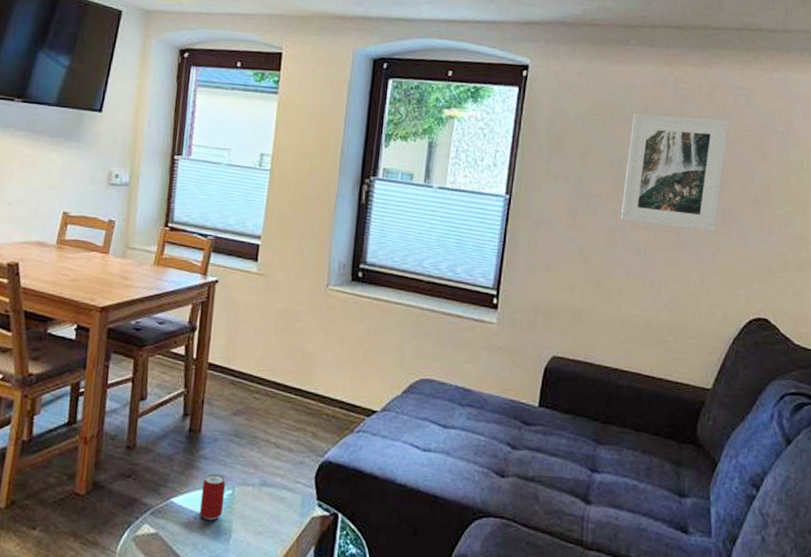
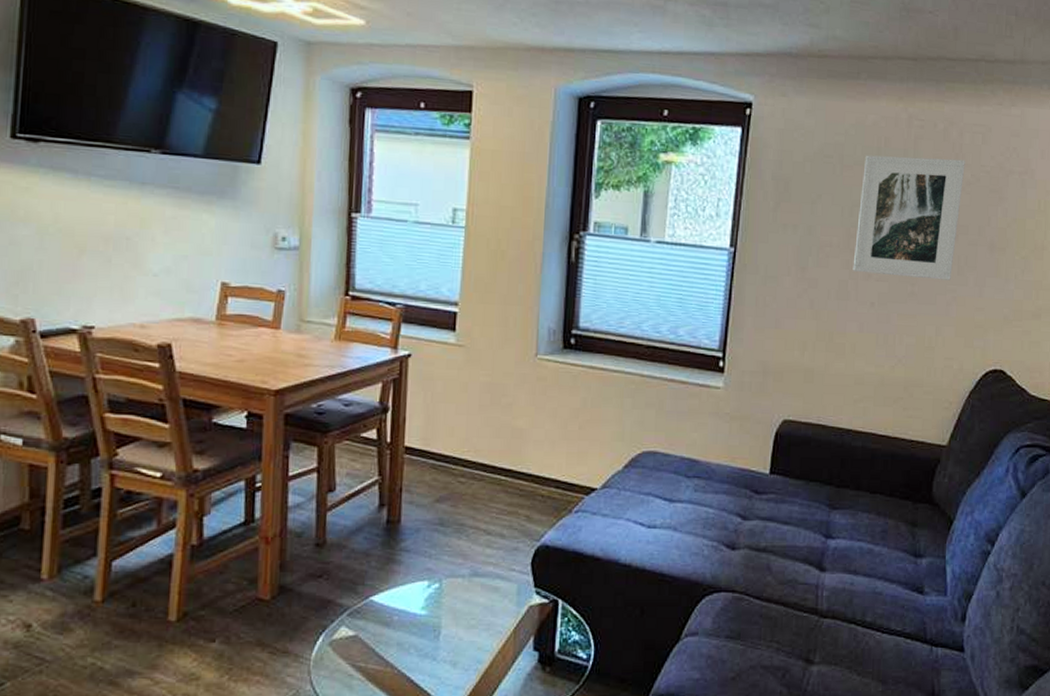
beer can: present [200,474,226,520] -> none [404,567,432,617]

